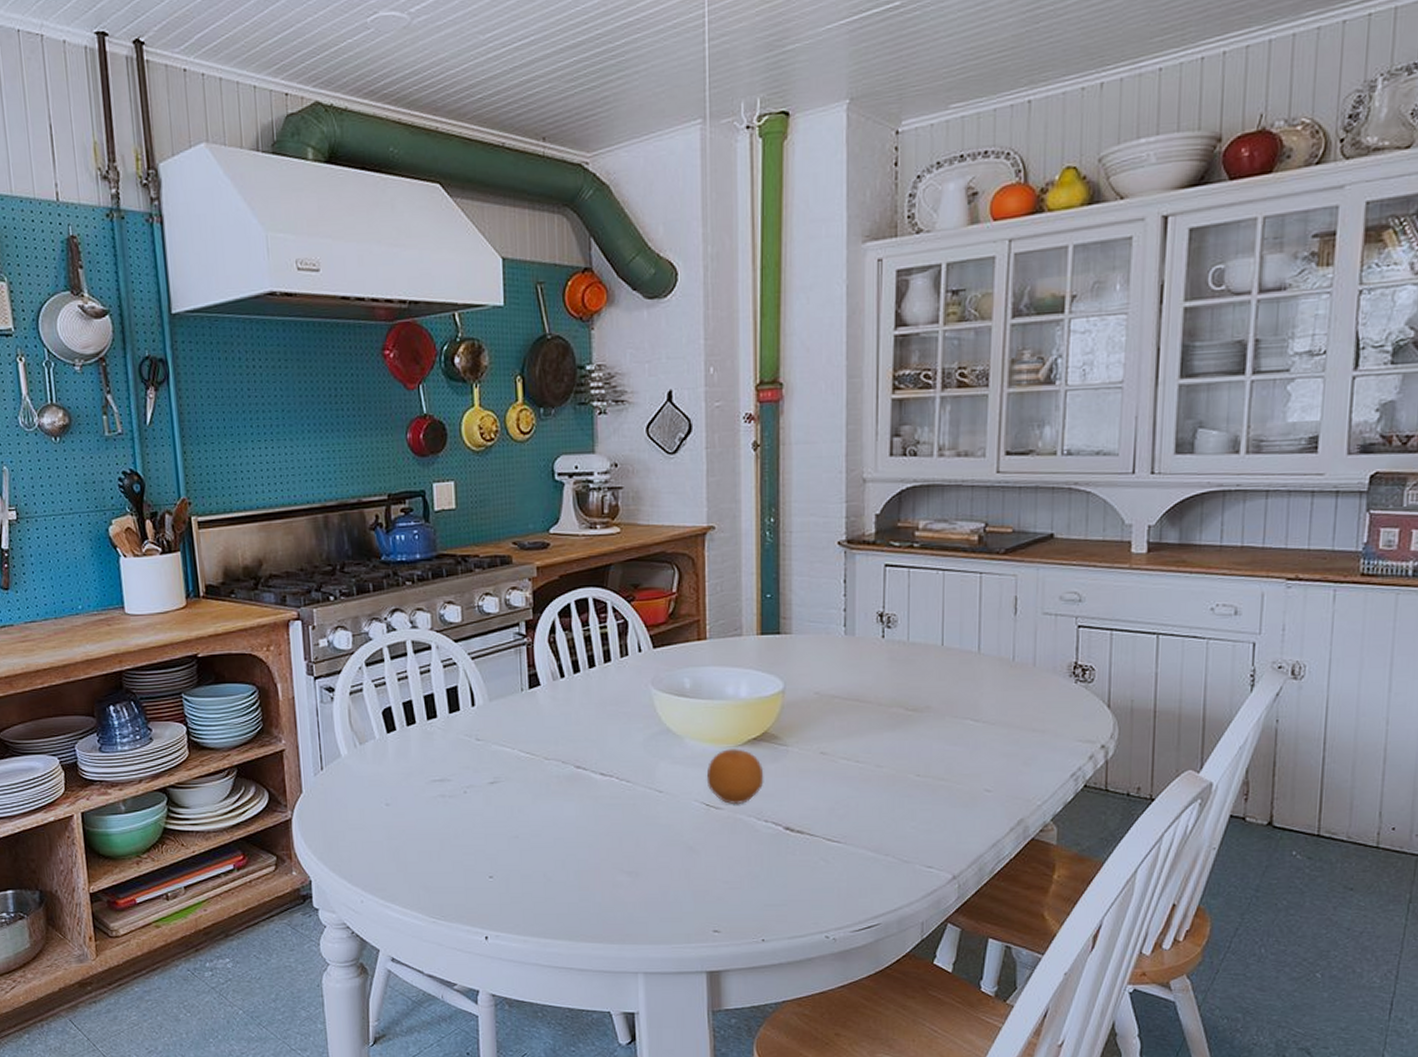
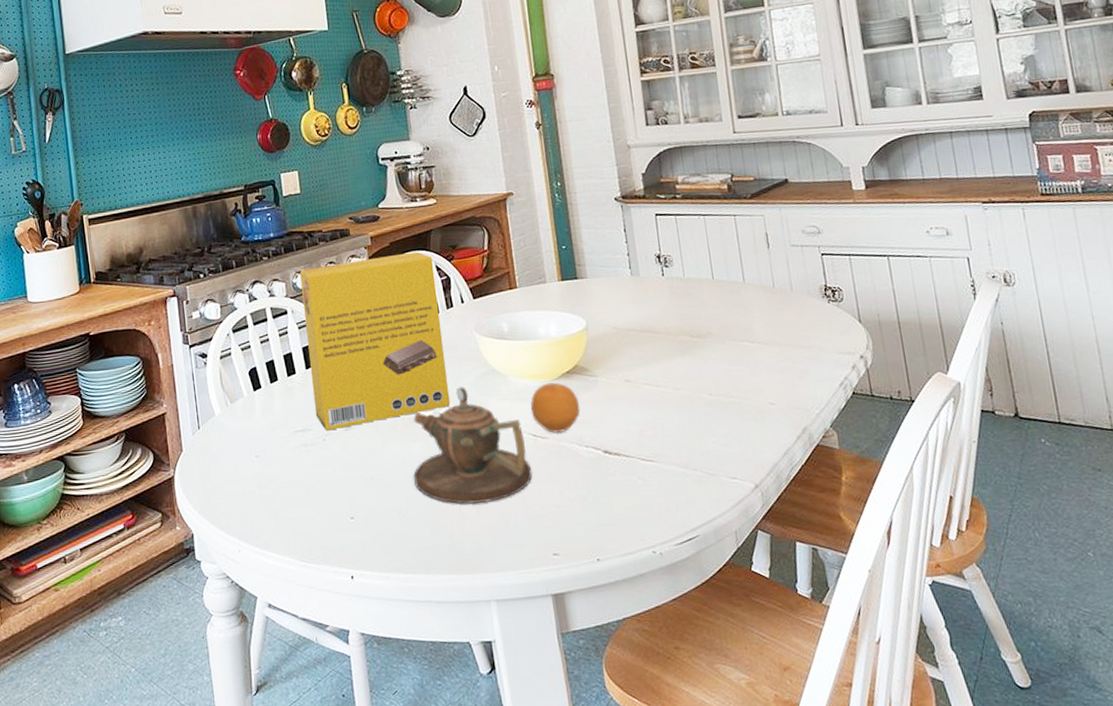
cereal box: none [449,588,614,783] -> present [300,251,451,431]
teapot: none [565,746,700,873] -> present [413,386,532,504]

